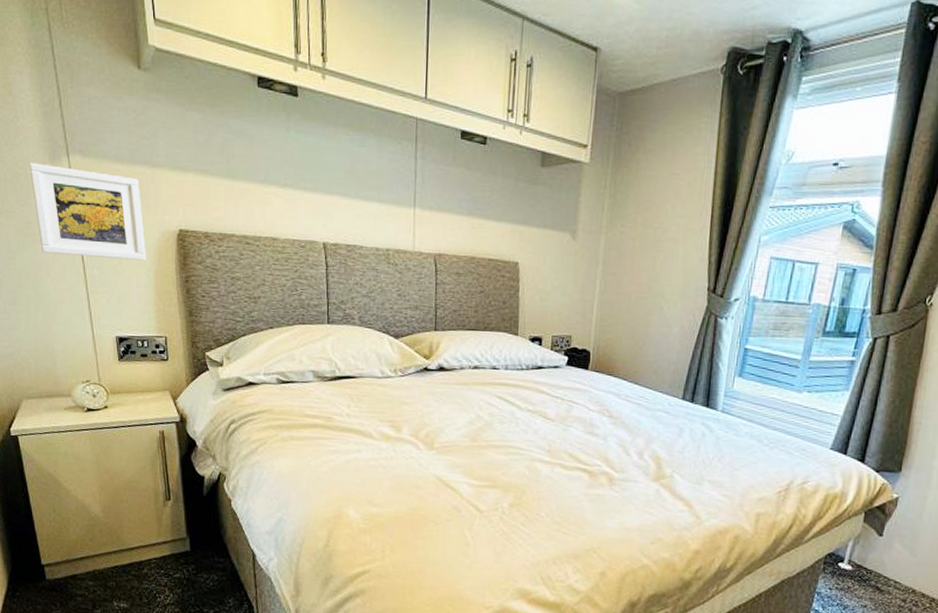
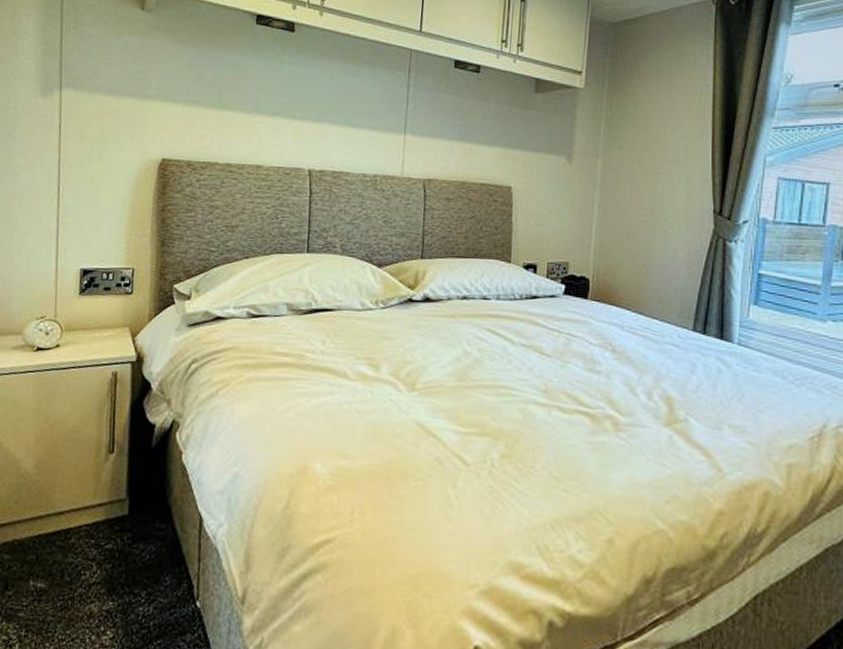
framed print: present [29,163,146,261] -> none [18,97,127,190]

